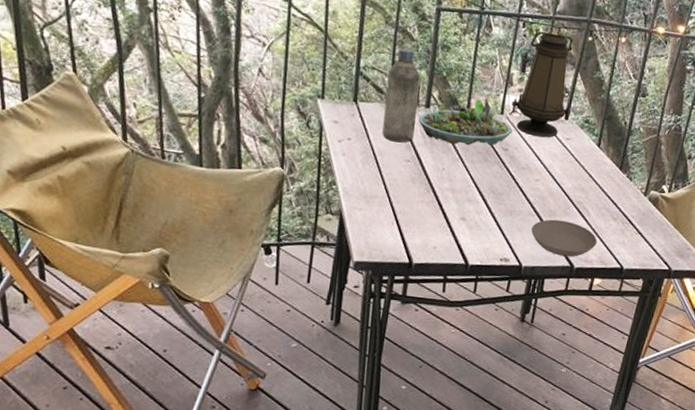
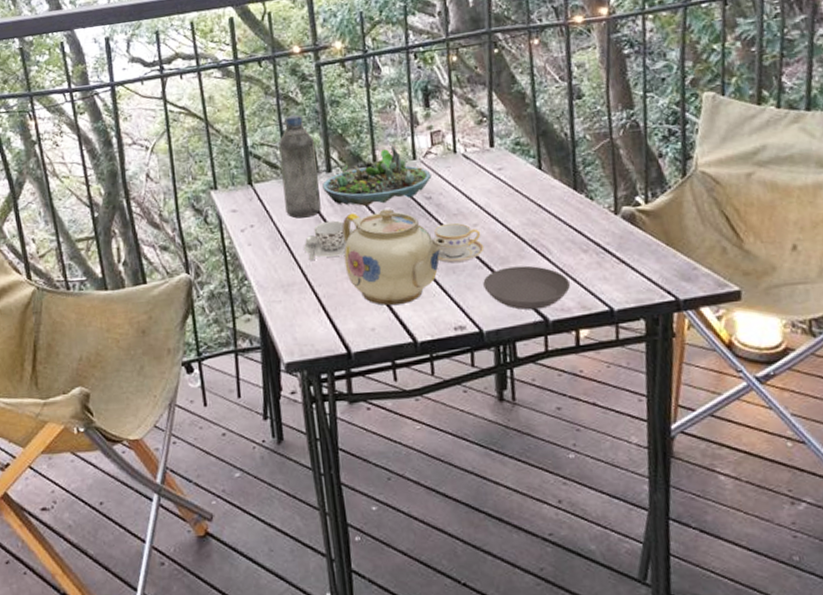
teacup: none [391,149,437,182] -> present [304,220,354,260]
teapot: none [422,147,512,232] -> present [342,209,448,306]
teacup: none [501,173,540,209] -> present [434,223,484,264]
lantern: present [511,31,573,138] -> none [423,54,495,175]

